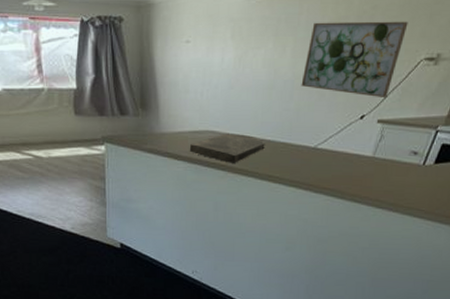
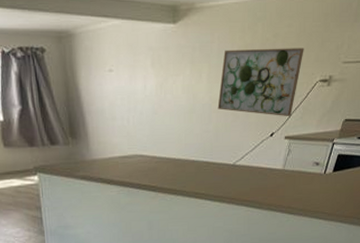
cutting board: present [189,133,265,163] -> none [120,156,190,184]

